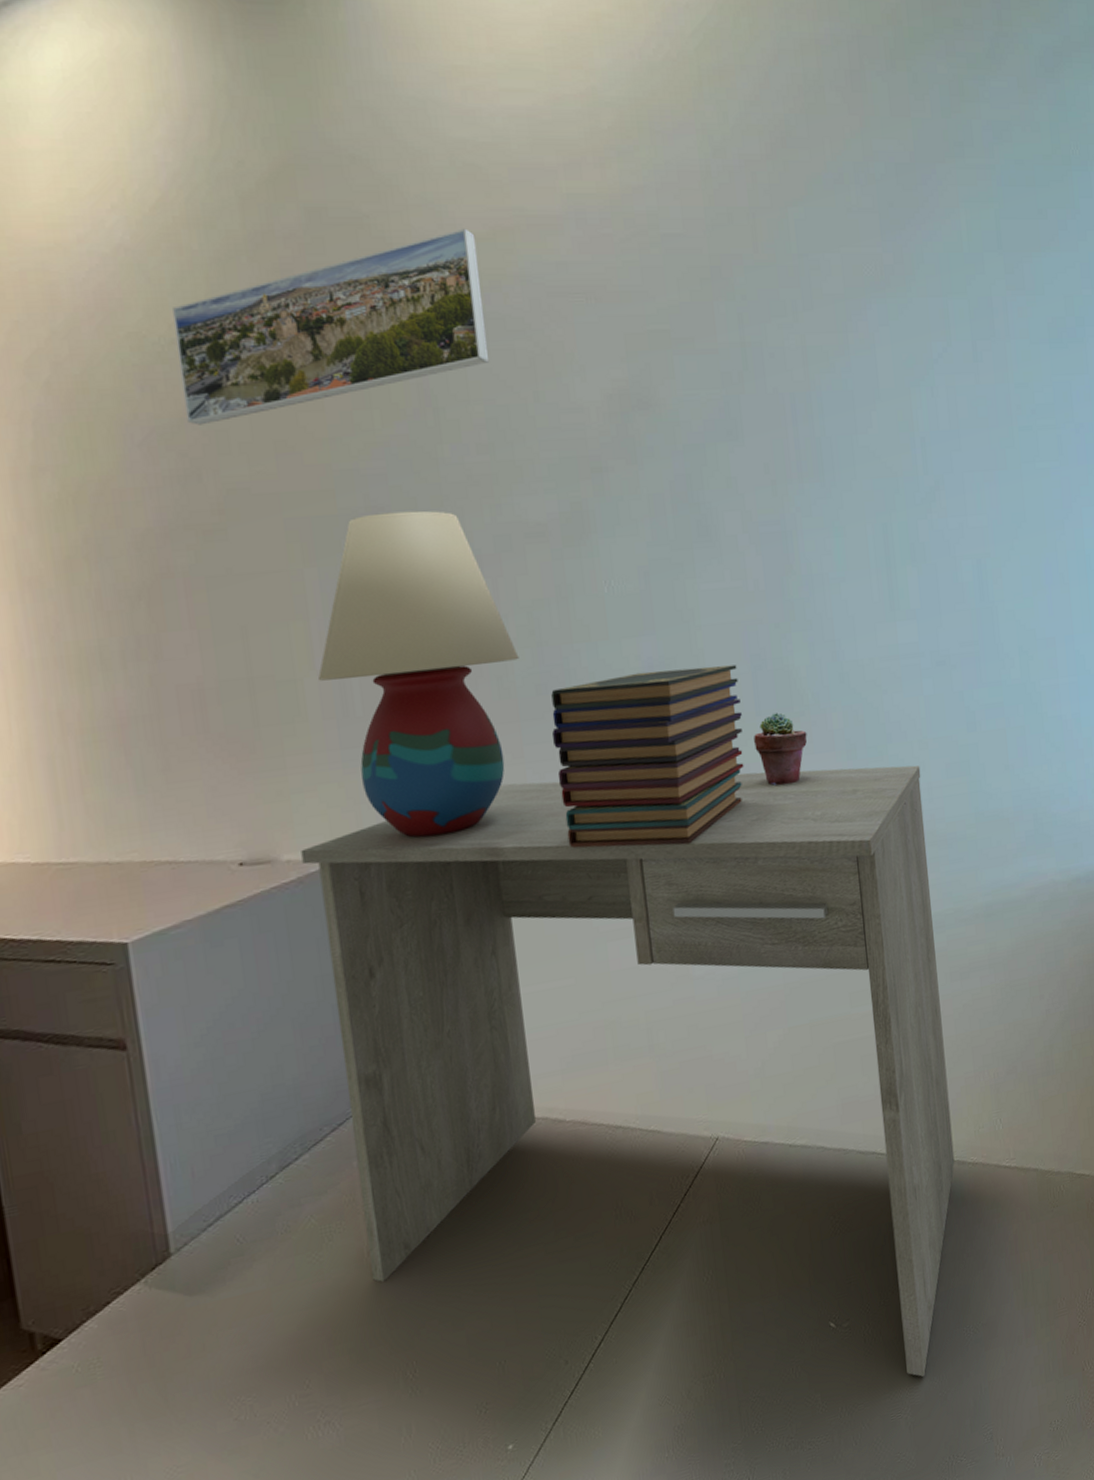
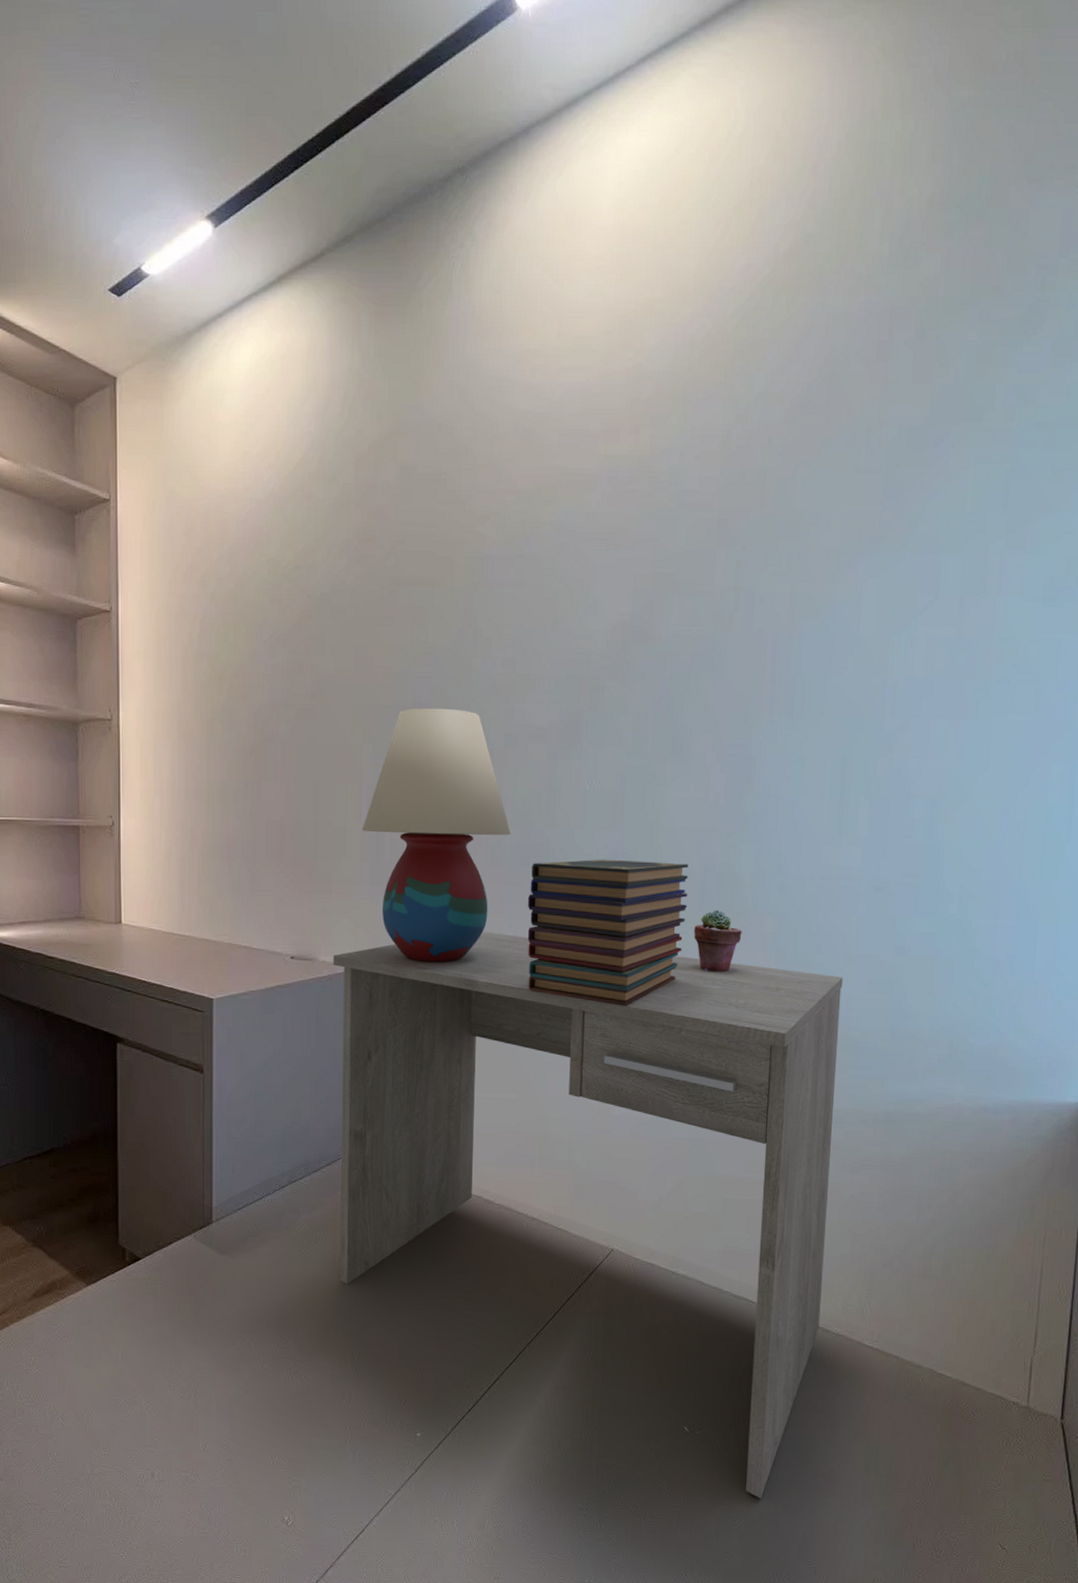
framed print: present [173,228,490,425] -> none [299,484,525,631]

